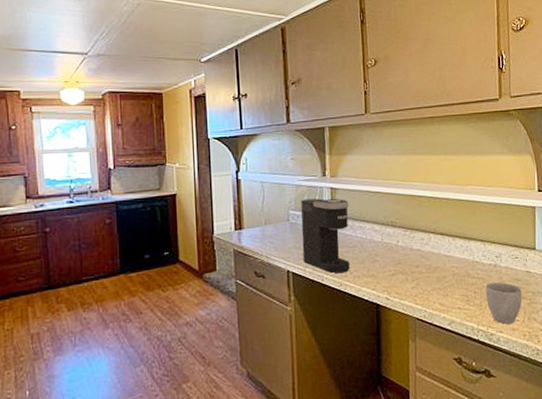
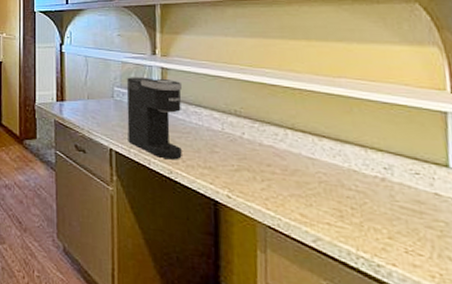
mug: present [485,281,522,324] -> none [368,199,428,258]

